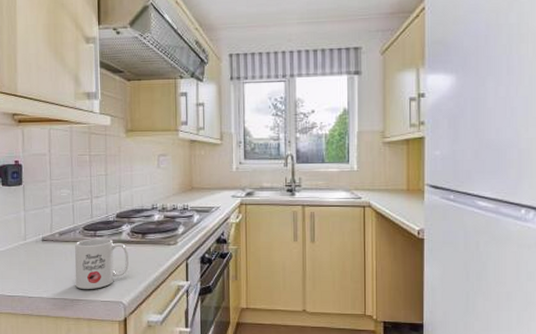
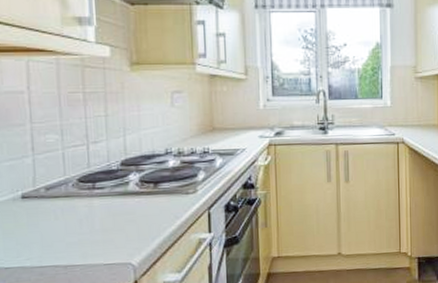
mug: present [74,237,130,289] -> none [67,189,139,253]

